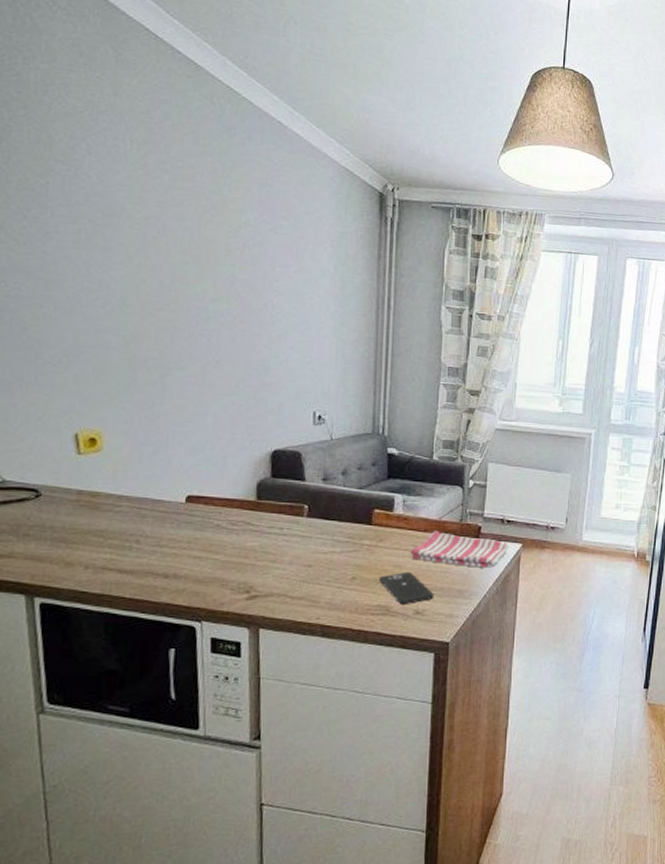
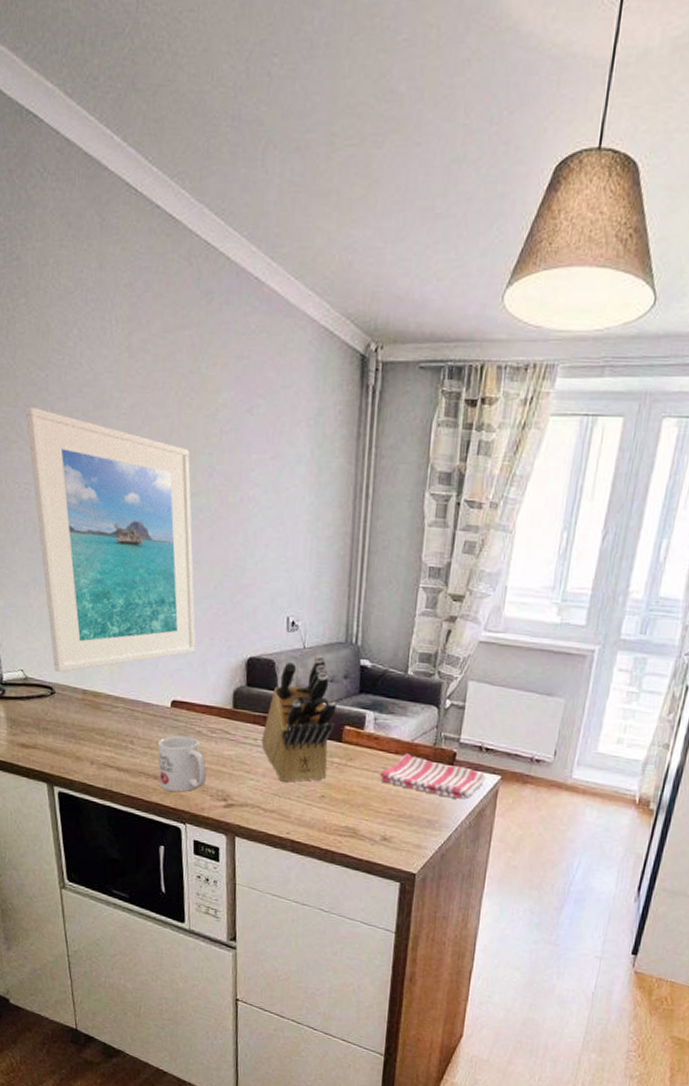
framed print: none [18,209,215,473] -> present [25,406,196,672]
mug: none [168,531,226,589] -> present [157,735,206,792]
knife block: none [288,446,366,568] -> present [261,656,337,782]
smartphone: present [378,571,434,605] -> none [347,794,403,830]

